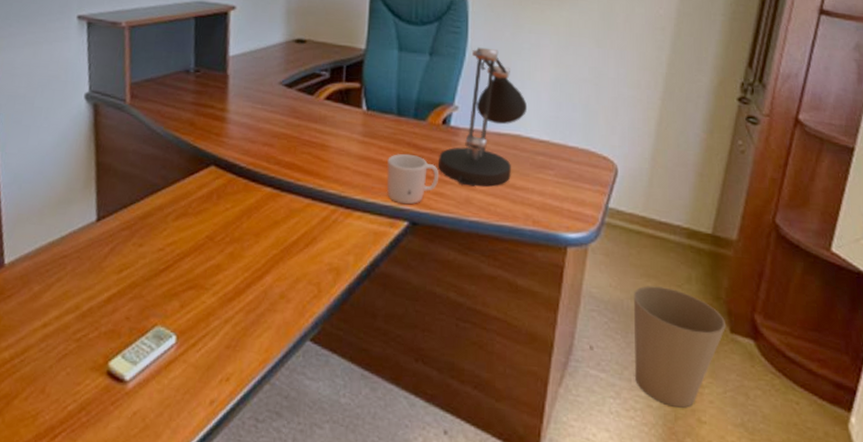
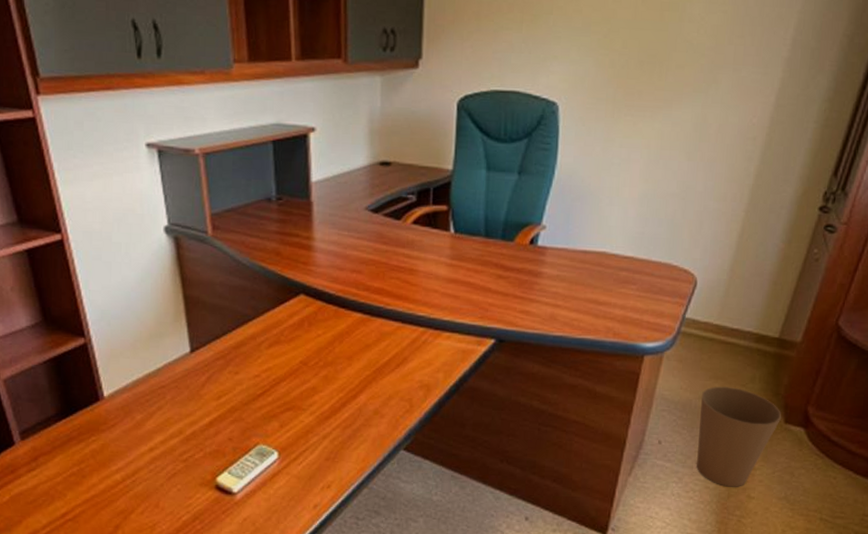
mug: present [386,153,440,205] -> none [474,274,526,323]
desk lamp: present [439,47,528,187] -> none [525,164,615,304]

